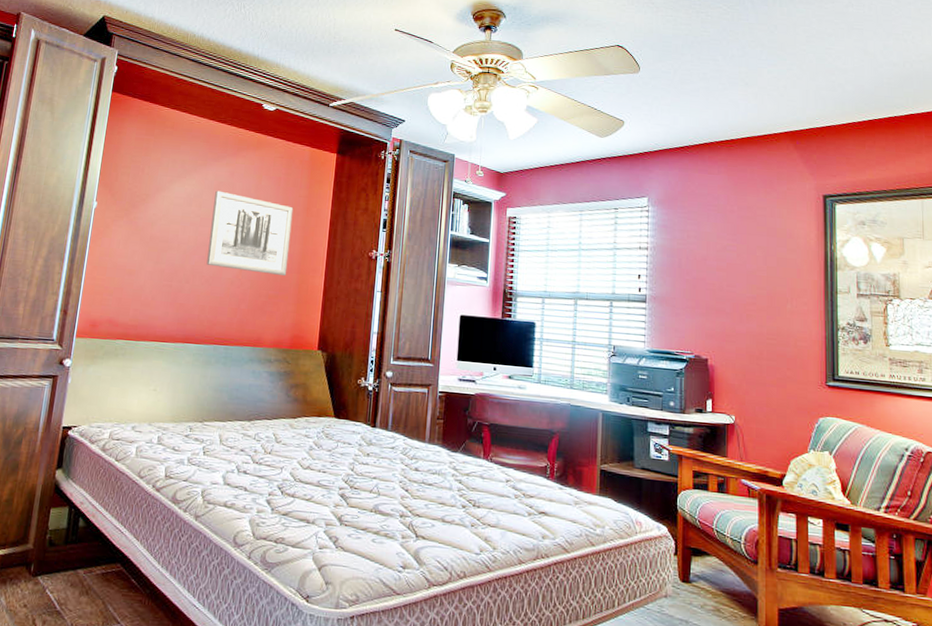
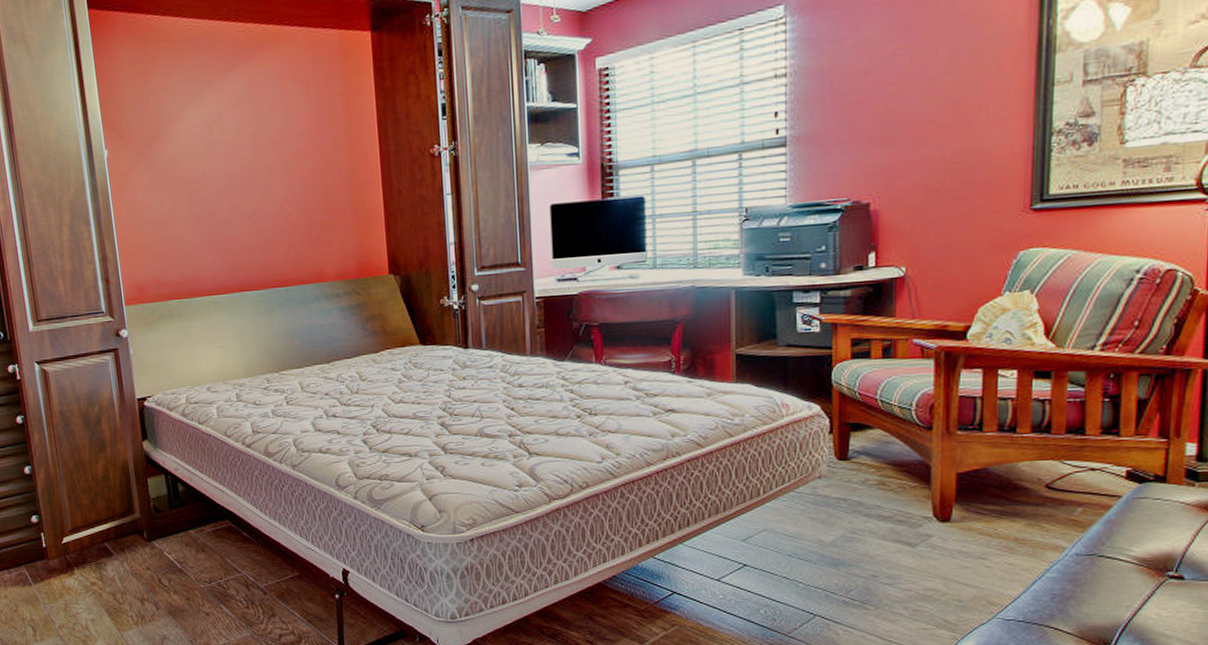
wall art: present [206,190,294,276] -> none [236,108,338,200]

